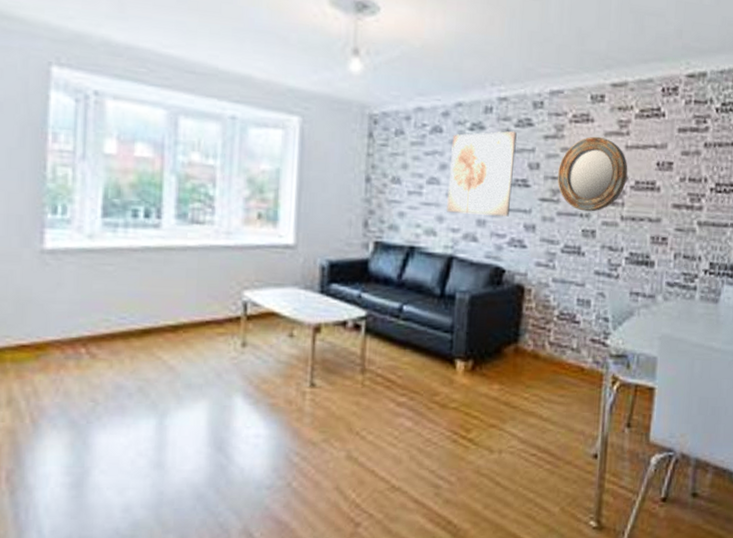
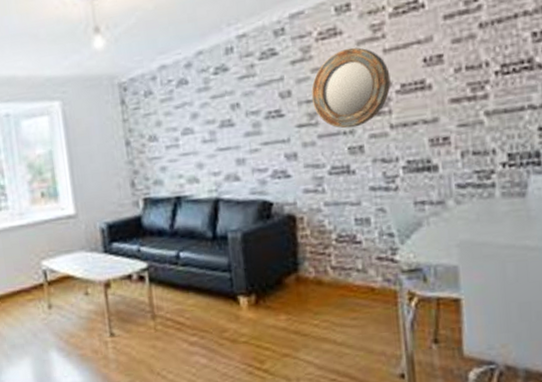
wall art: present [447,131,517,217] -> none [198,64,268,158]

